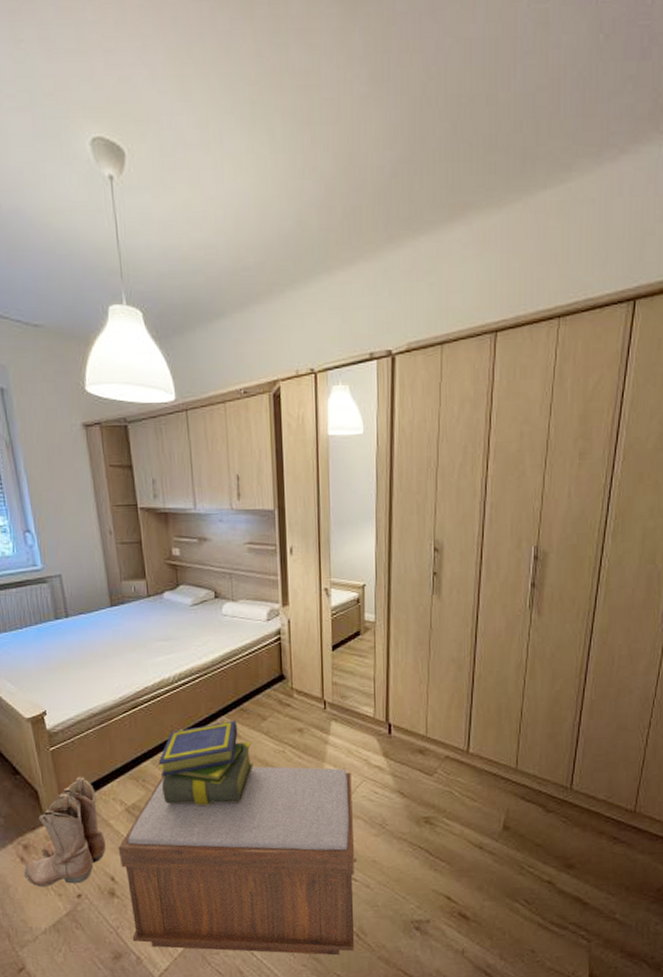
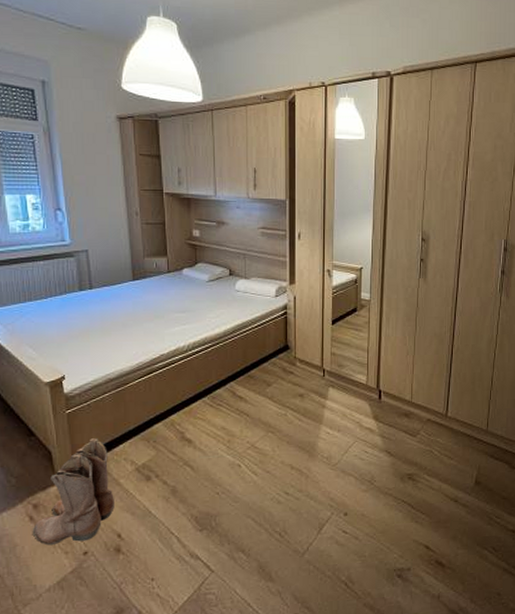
bench: present [118,766,355,956] -> none [126,428,346,604]
stack of books: present [158,721,254,806] -> none [169,386,258,465]

